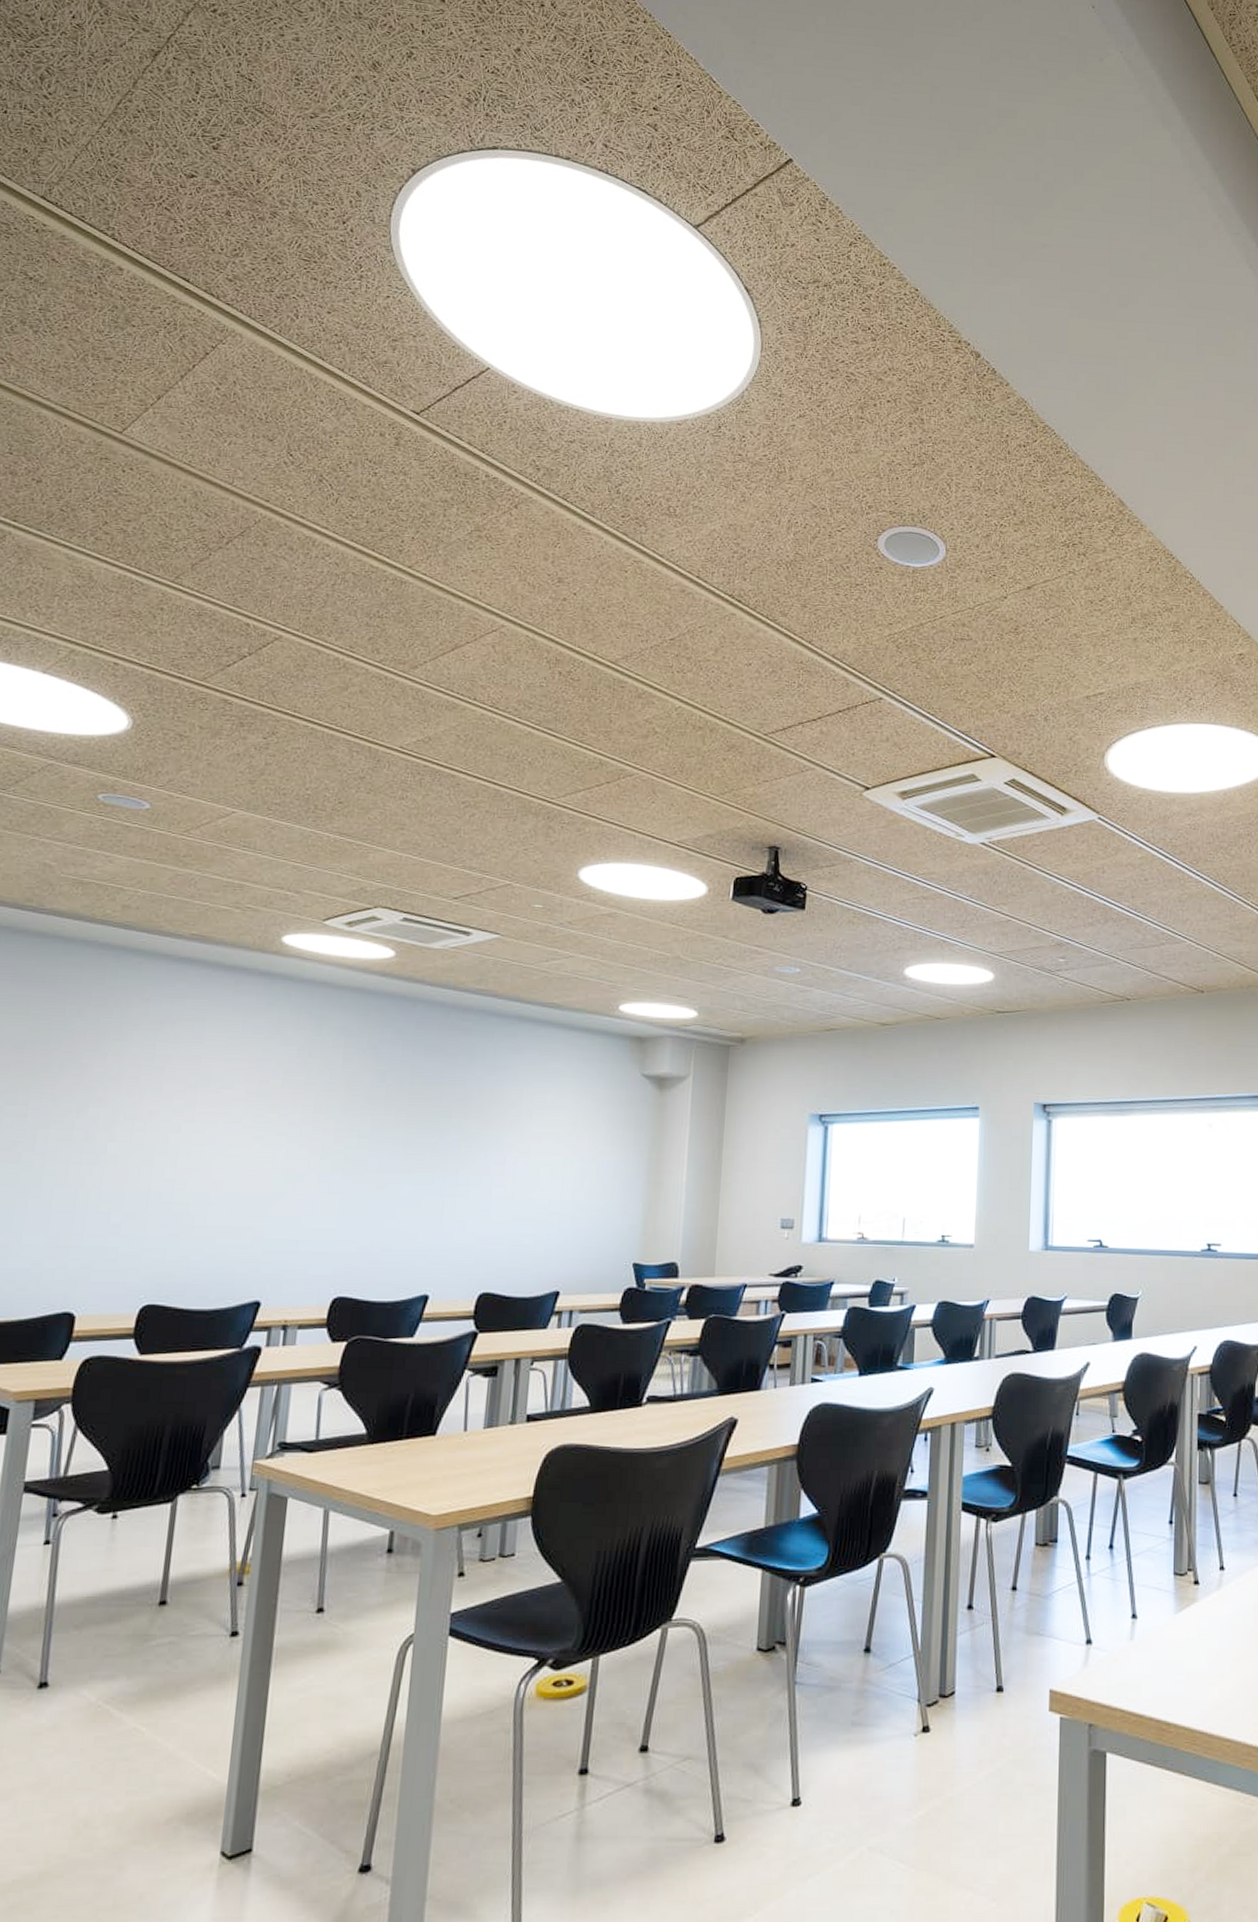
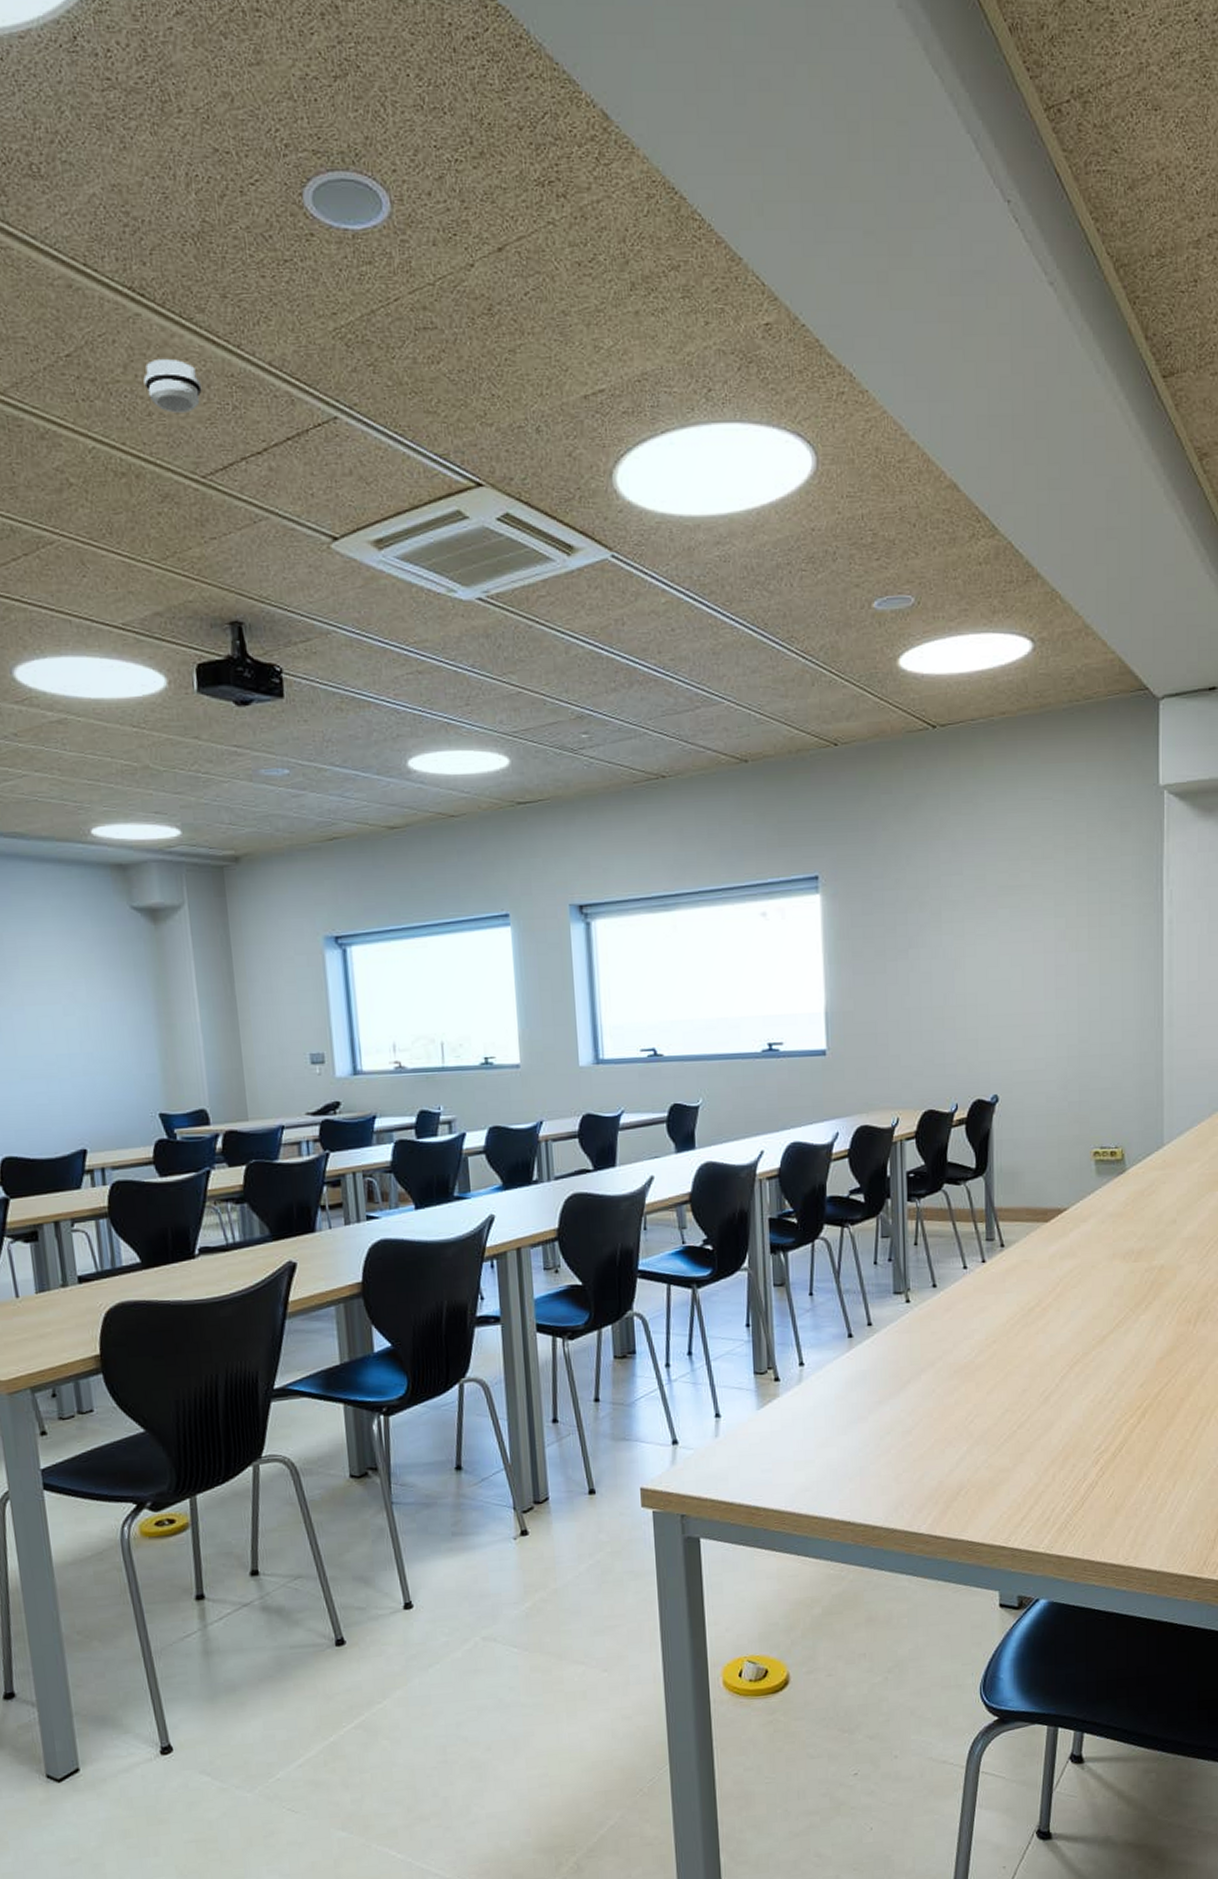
smoke detector: none [729,647,776,687] -> present [143,359,202,413]

